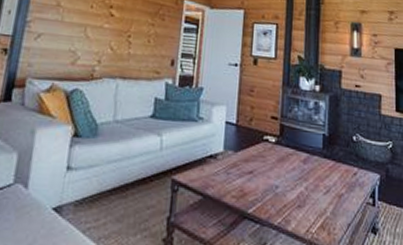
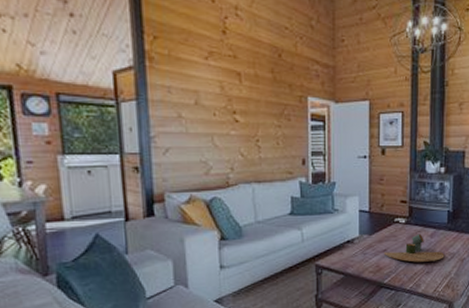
decorative tray: none [249,157,319,193] -> present [383,233,445,262]

